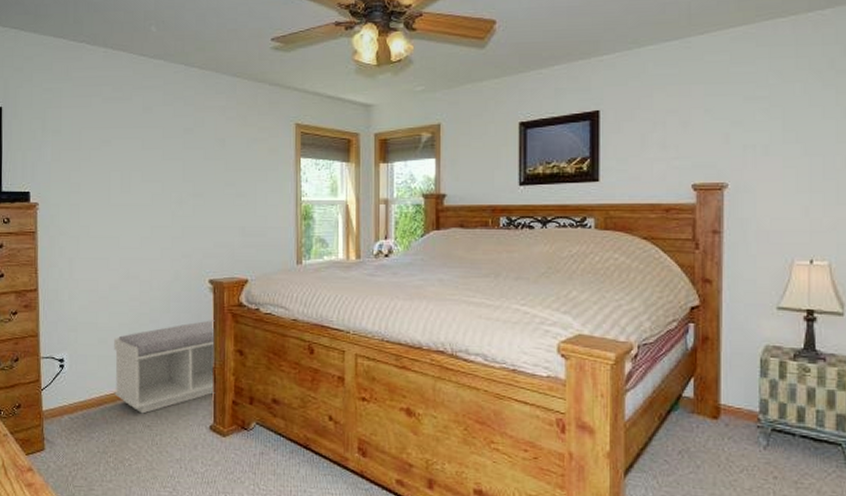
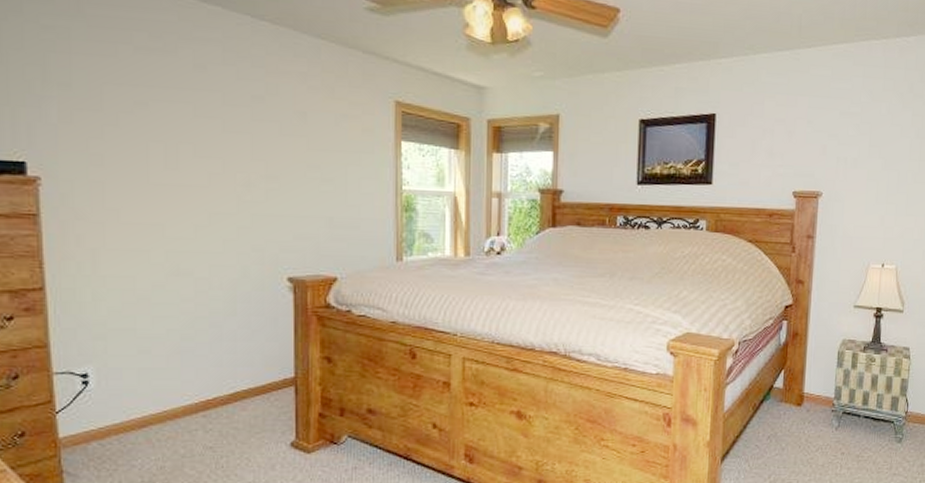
bench: present [114,320,215,414] -> none [161,323,297,434]

